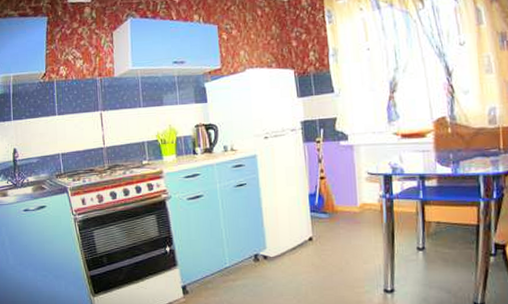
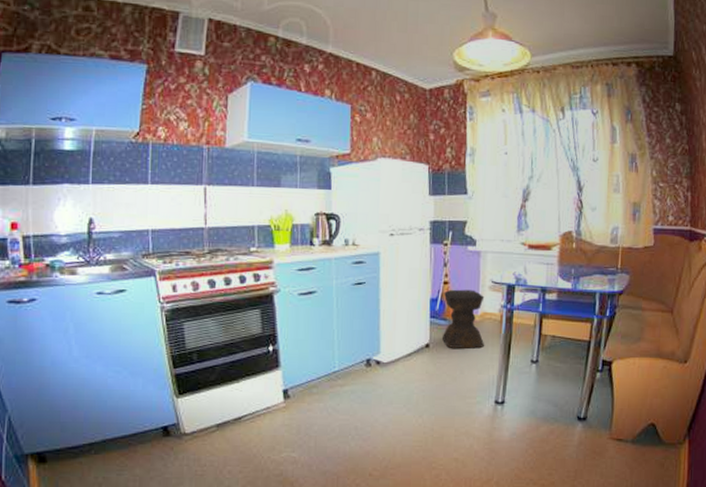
stool: none [321,182,368,240] -> present [441,289,485,349]

